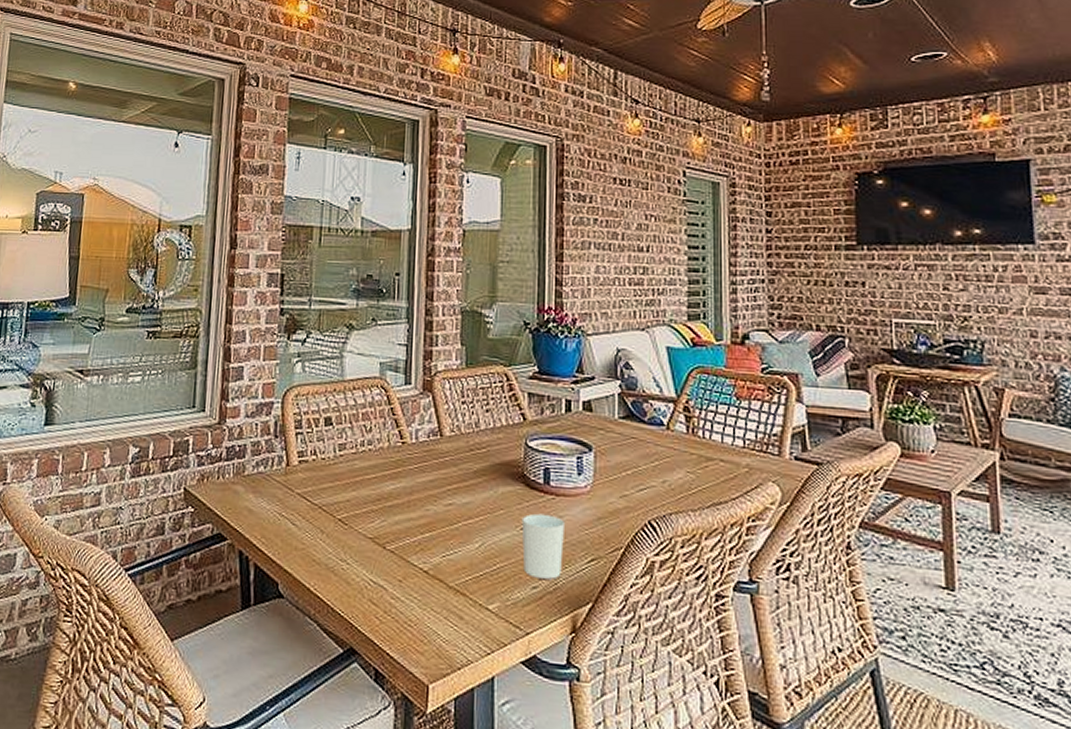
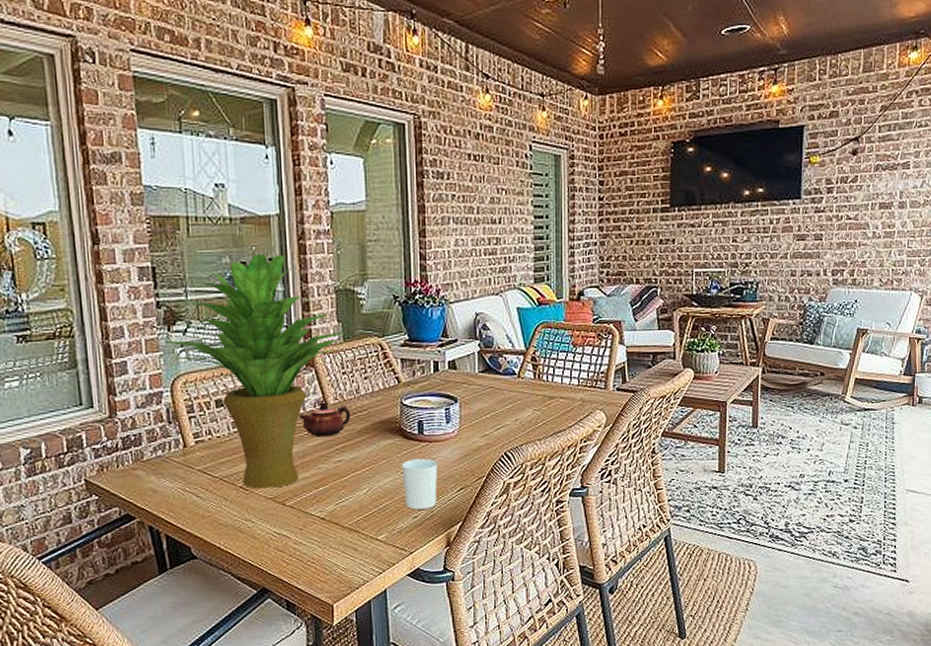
potted plant: none [284,268,469,526] -> present [166,254,346,489]
teapot: none [411,433,467,474] -> present [299,402,351,437]

